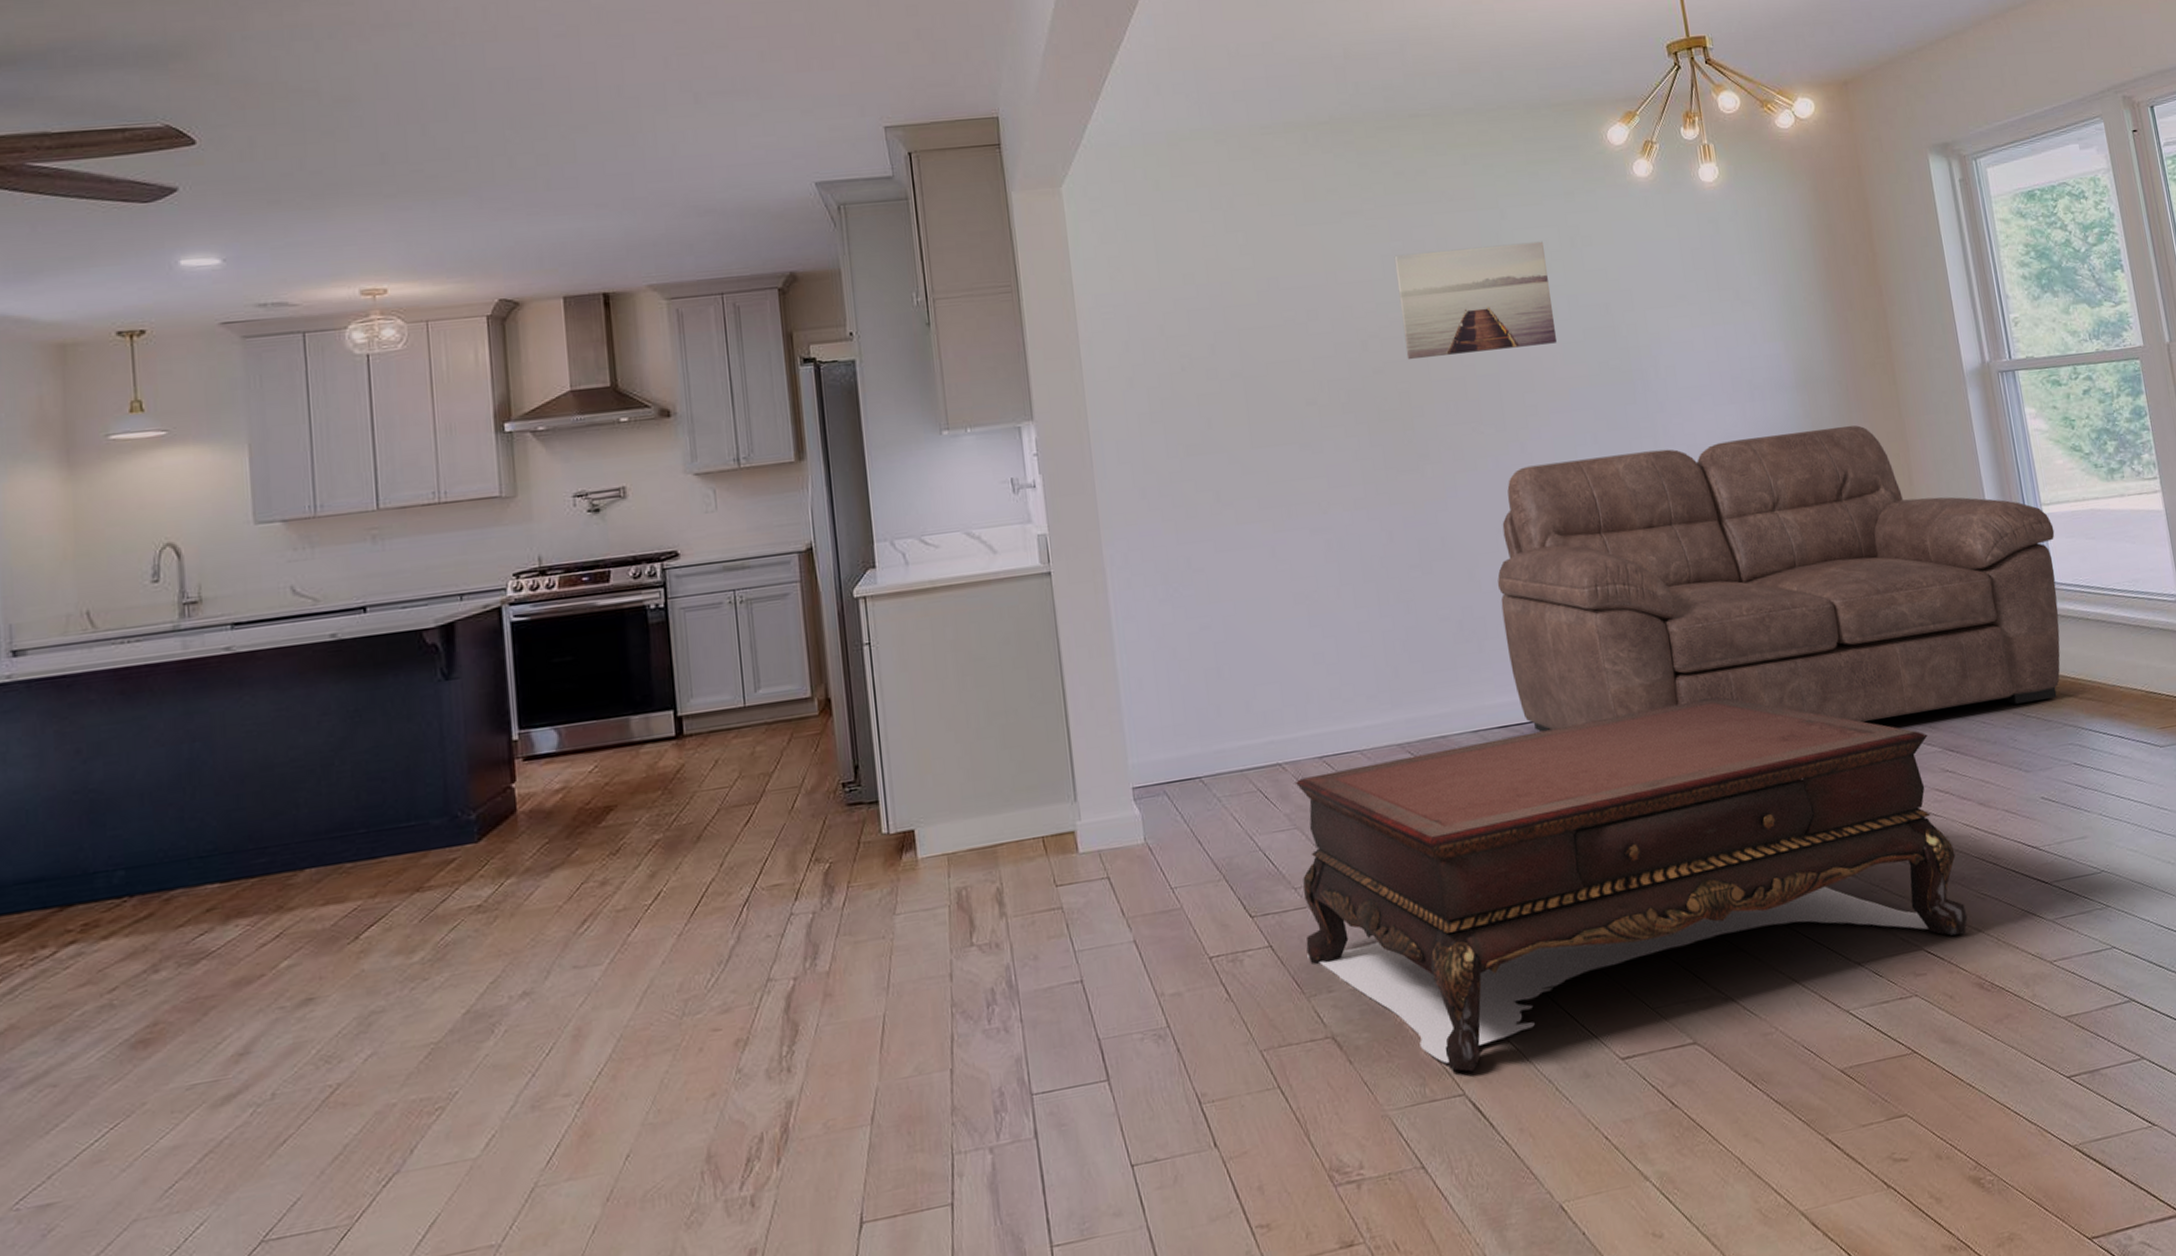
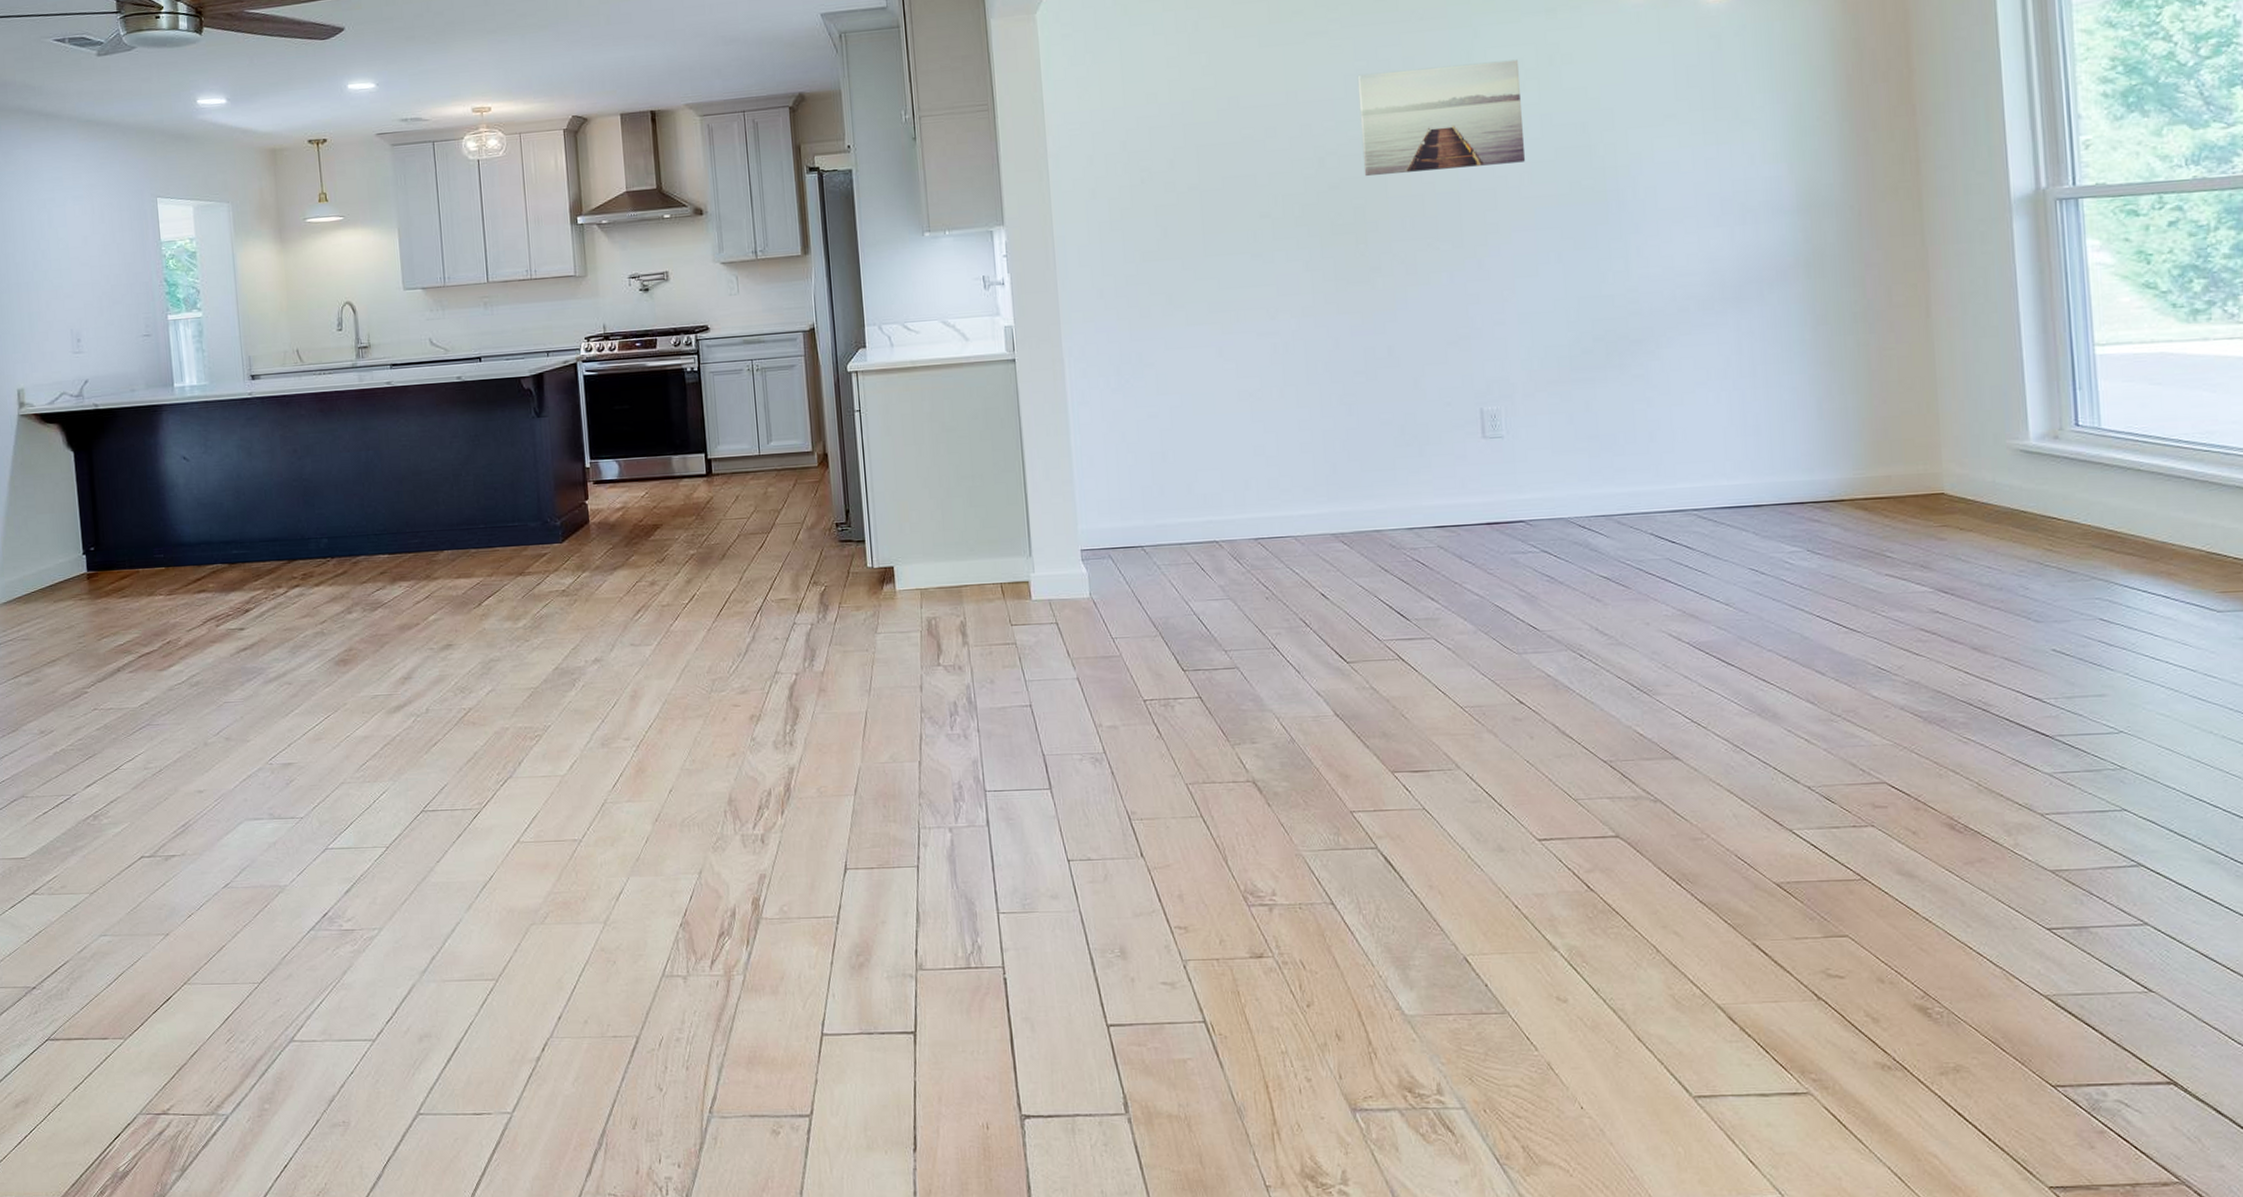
coffee table: present [1296,696,1968,1072] -> none [1231,517,1944,829]
sofa: present [1497,425,2060,732] -> none [1443,252,2108,555]

